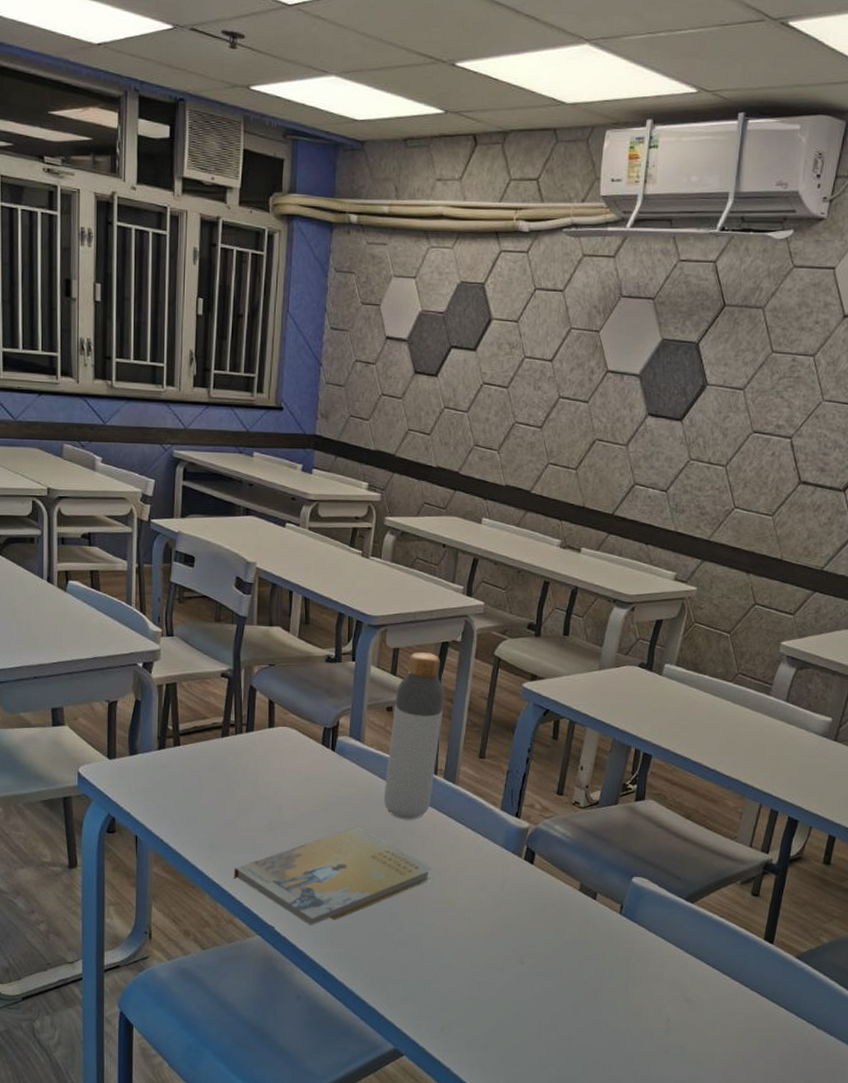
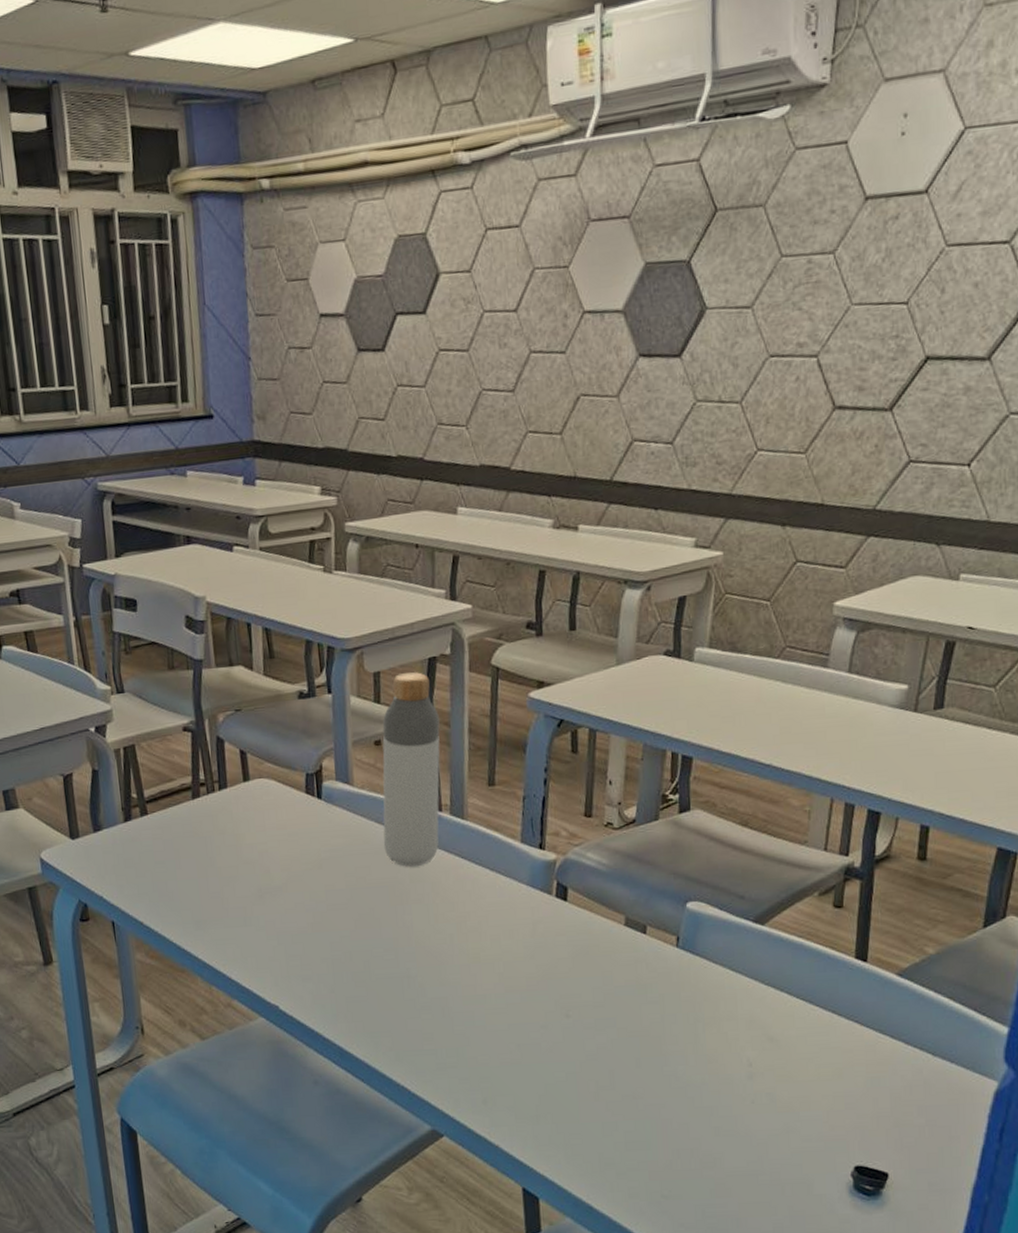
book: present [234,826,435,925] -> none [225,881,453,1000]

